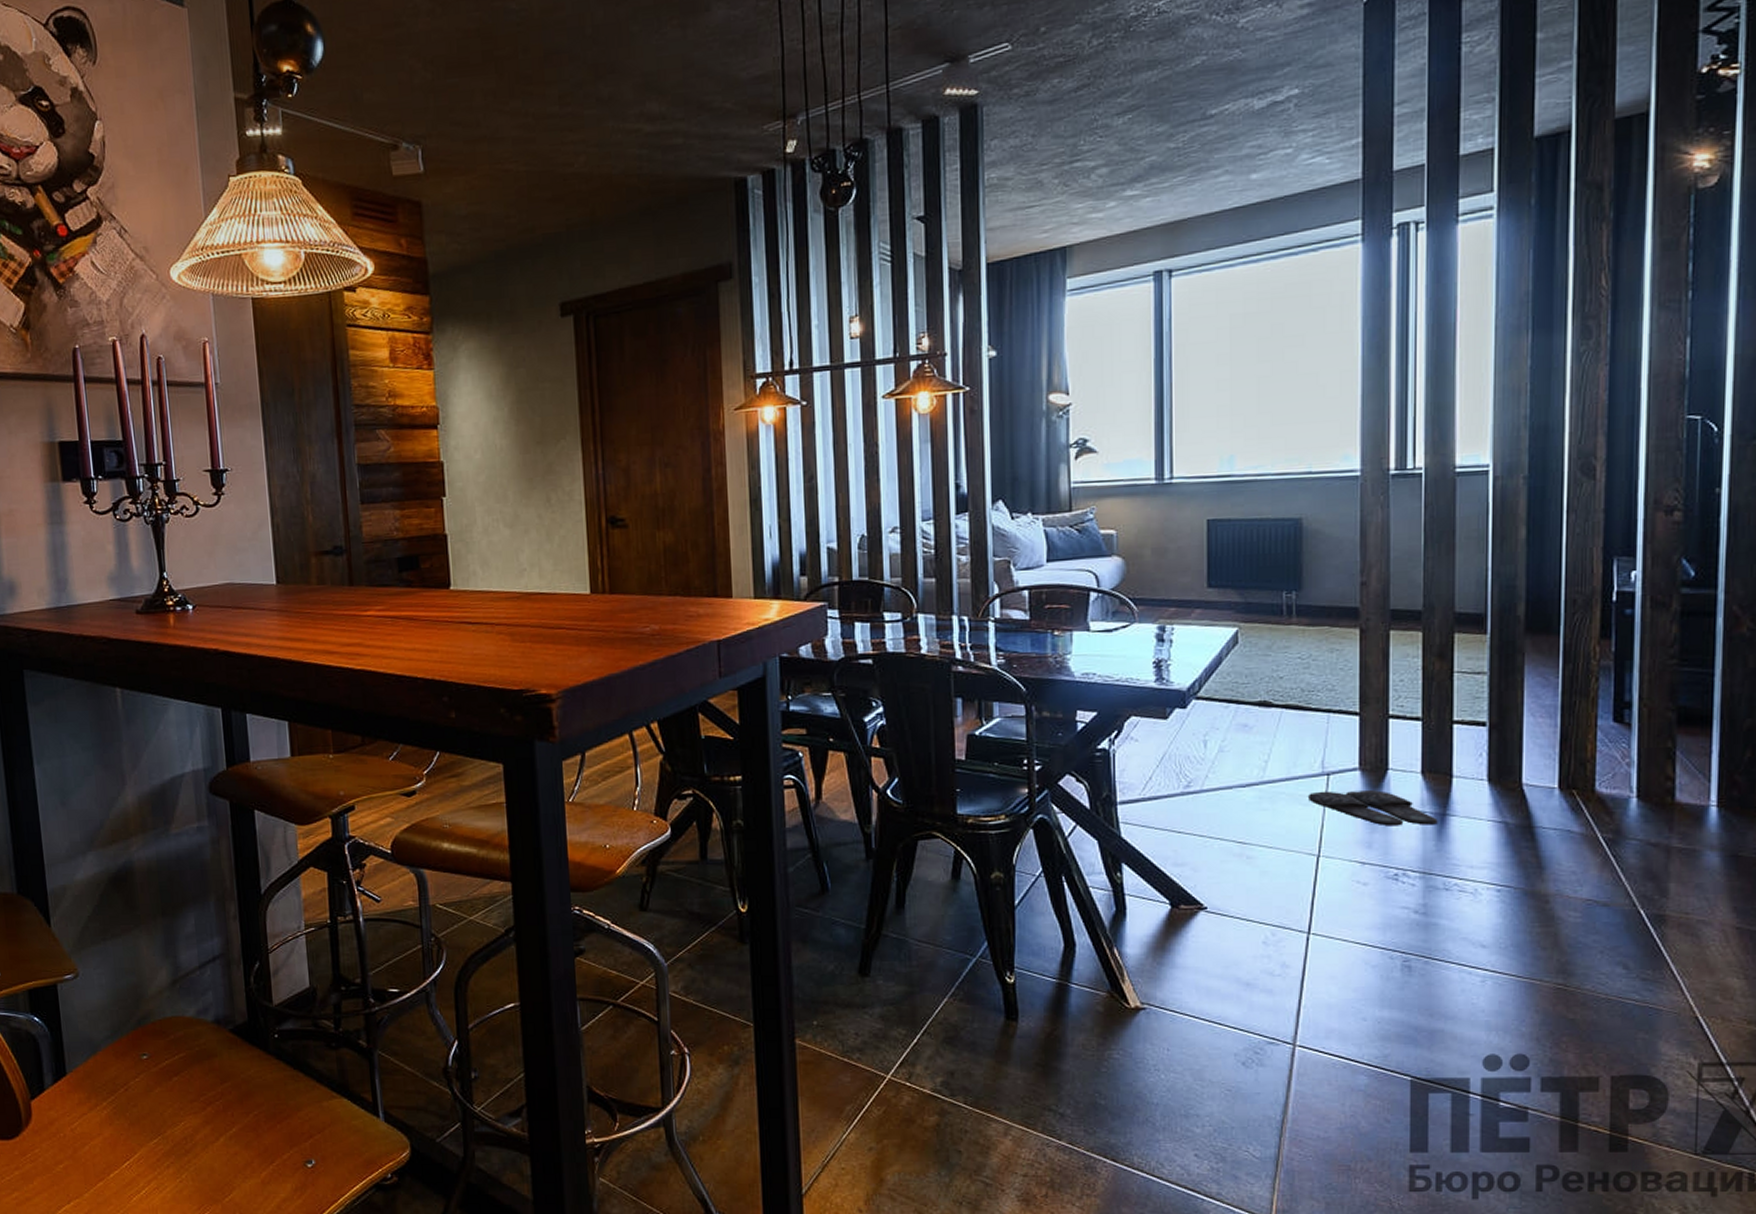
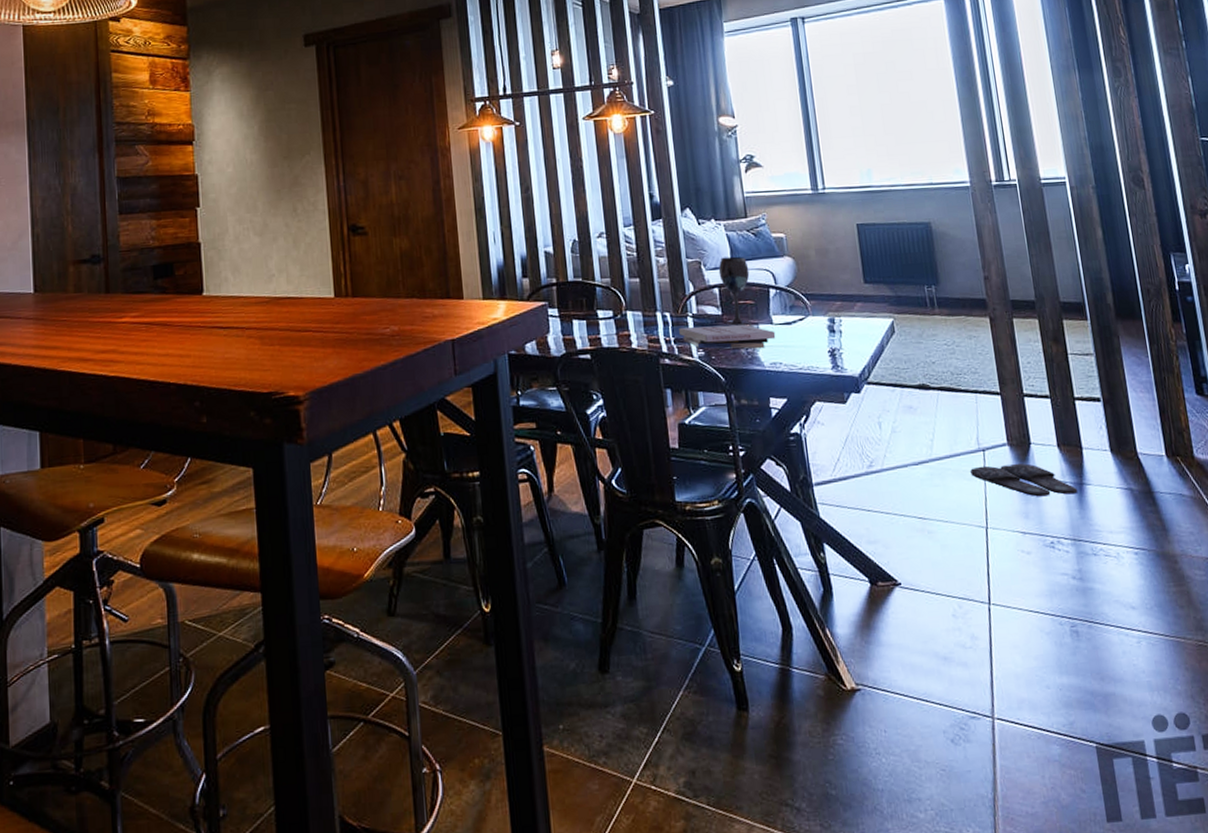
books: none [977,630,1092,658] -> present [679,324,776,349]
wine glass: none [1030,555,1068,633] -> present [718,256,752,327]

